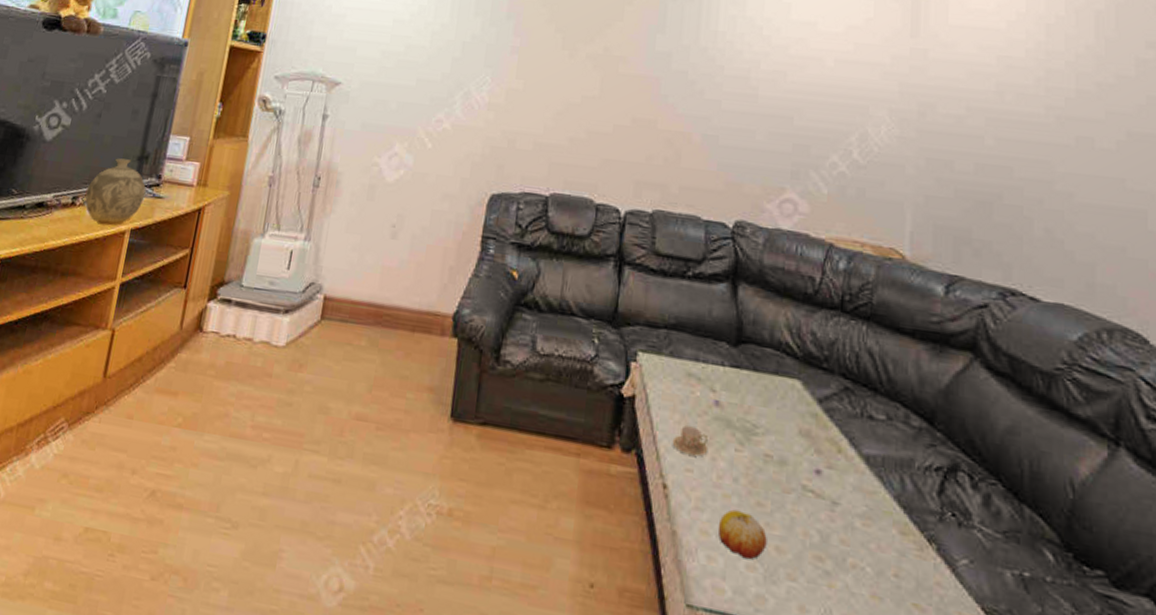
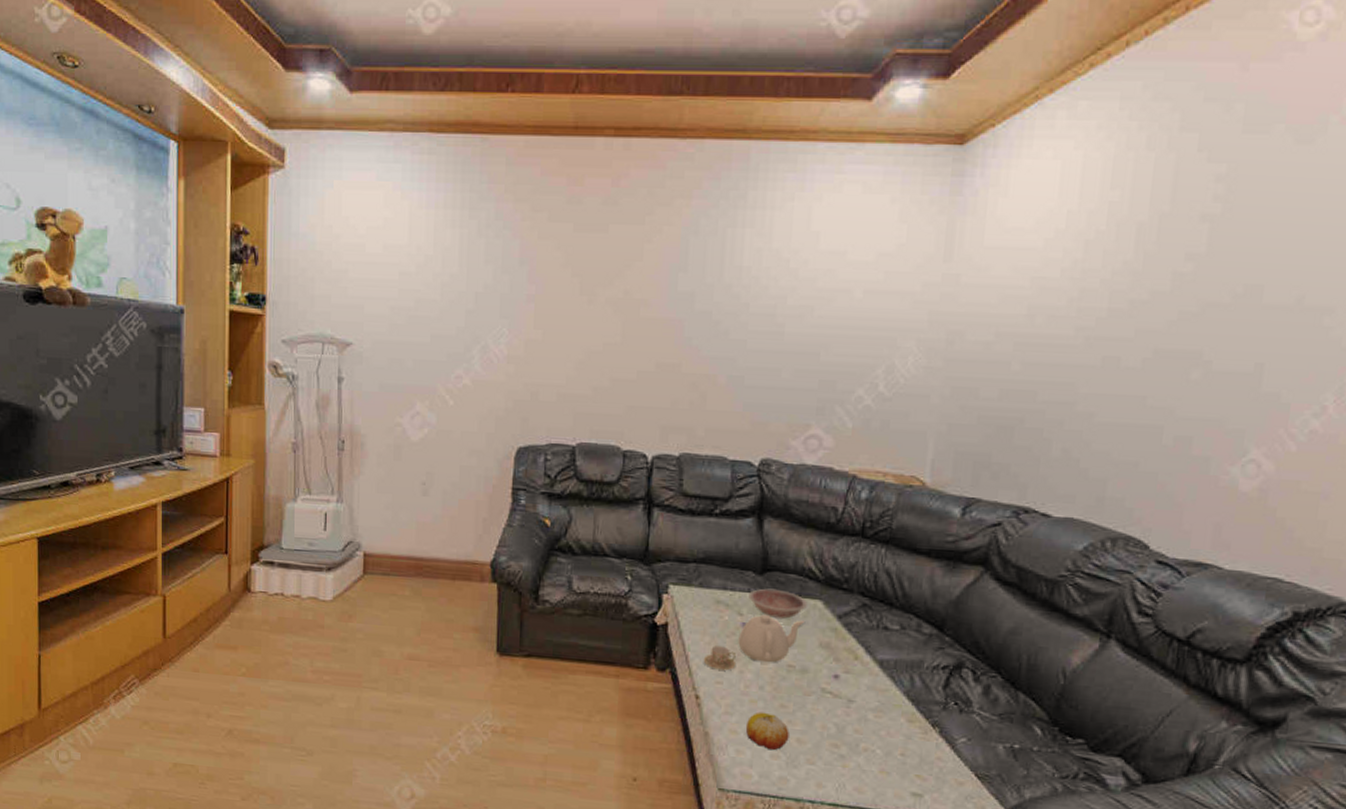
decorative vase: present [85,158,146,226] -> none [110,433,170,500]
teapot: none [710,391,782,450] -> present [738,614,804,663]
bowl: none [722,362,786,399] -> present [749,588,808,619]

